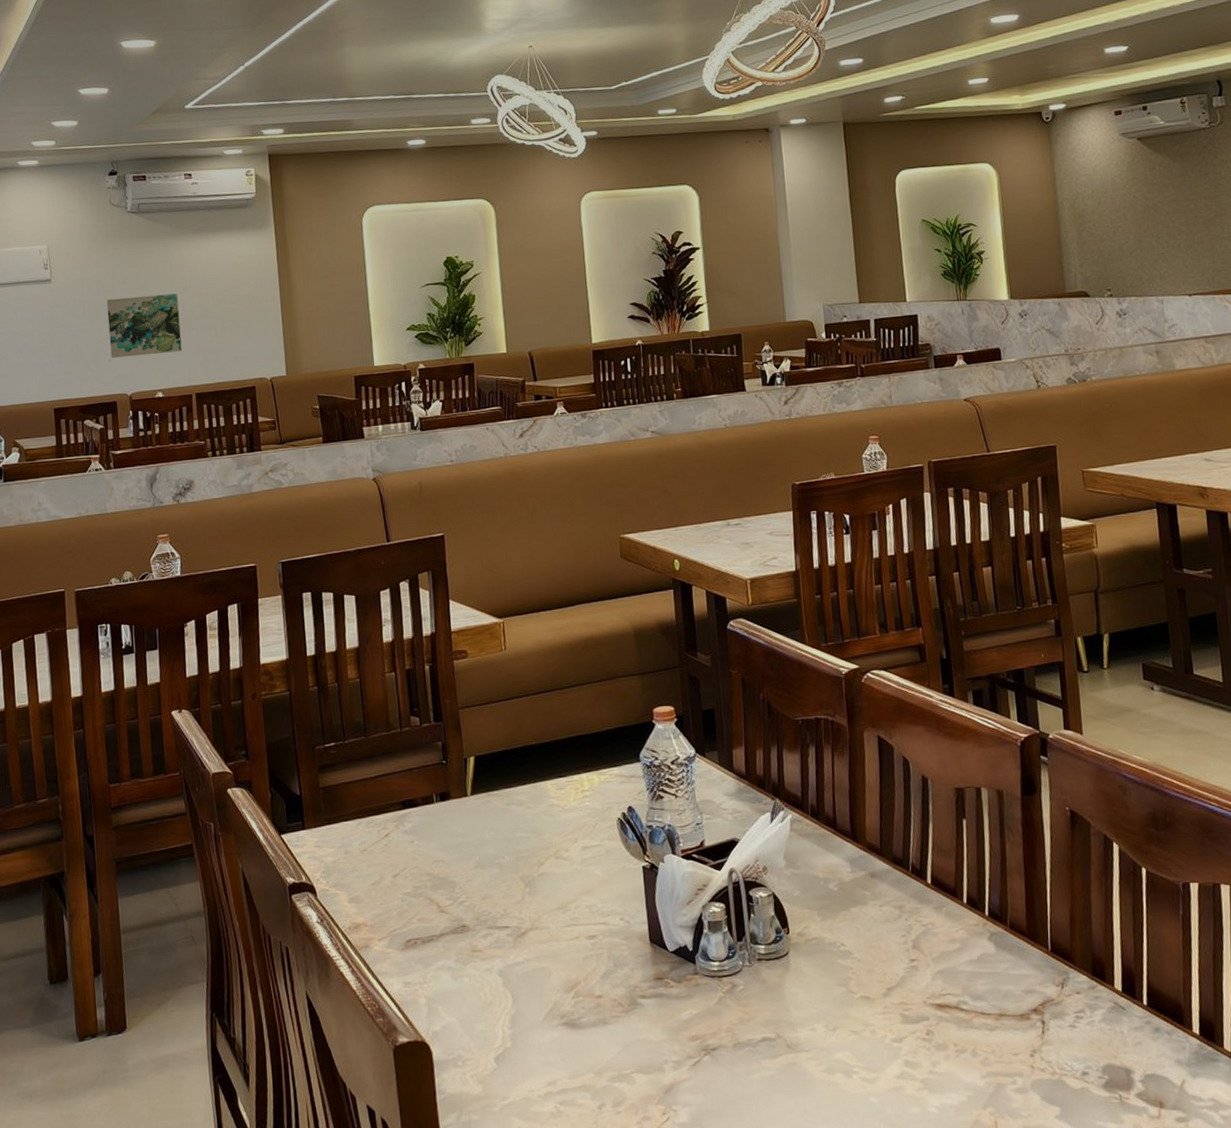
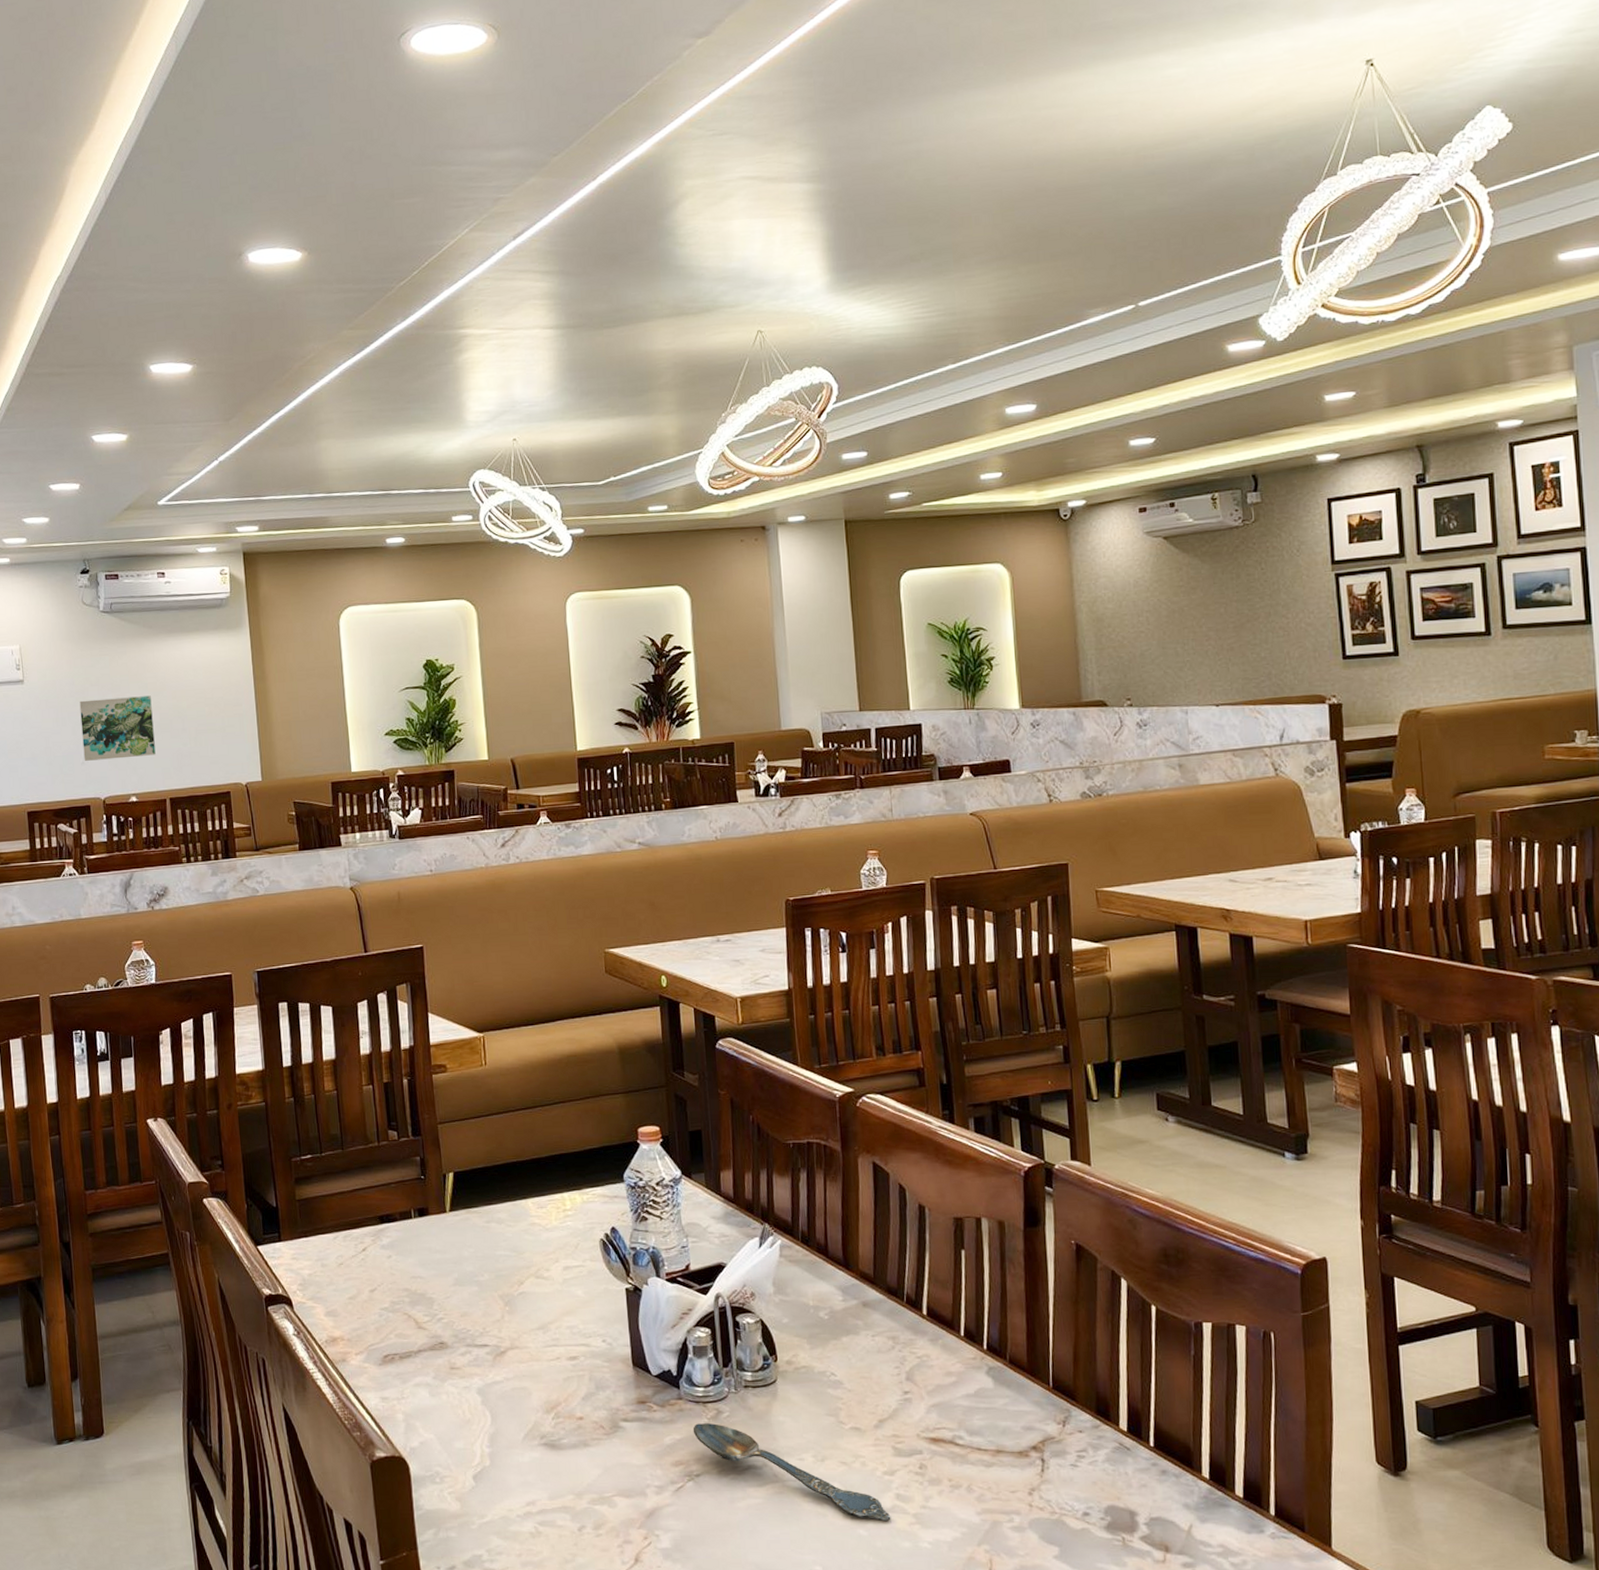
spoon: none [708,997,900,1088] -> present [693,1423,891,1521]

